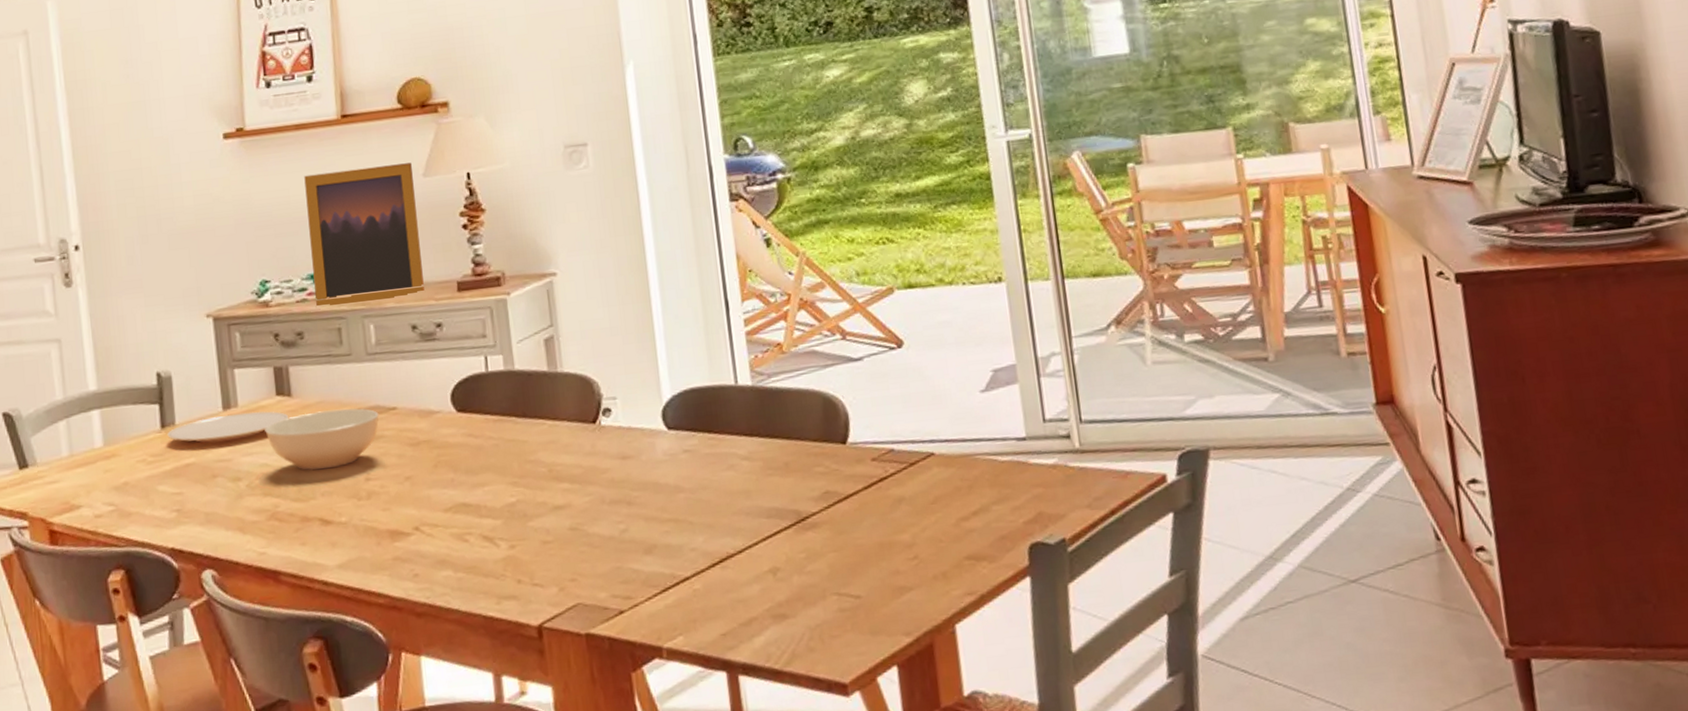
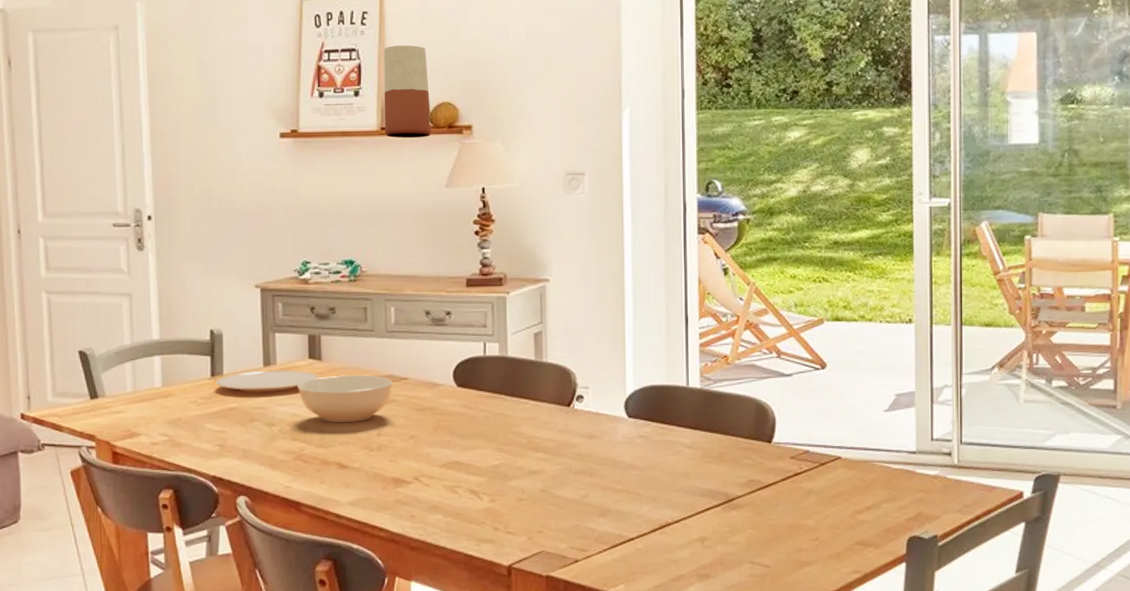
picture frame: present [304,162,424,306] -> none [346,174,439,288]
vase: none [337,16,402,126] -> present [384,45,432,139]

